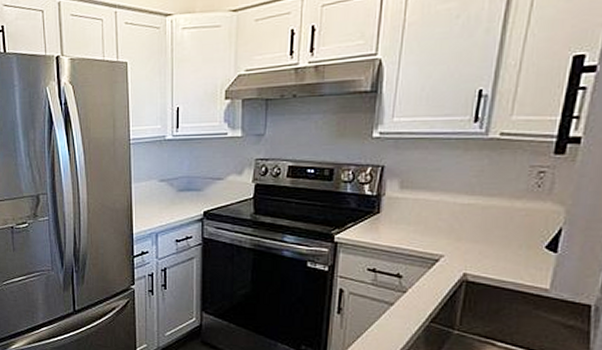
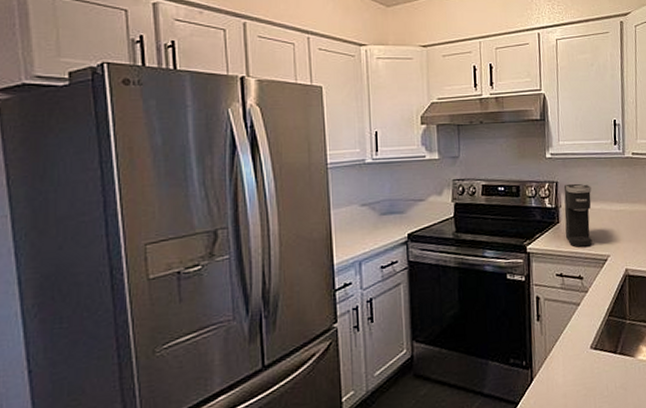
coffee maker: none [385,168,431,243] -> present [563,183,593,247]

